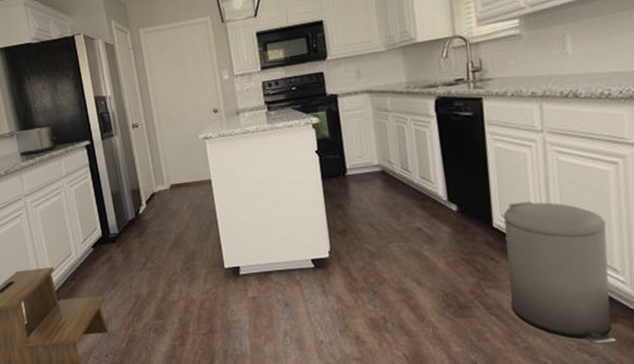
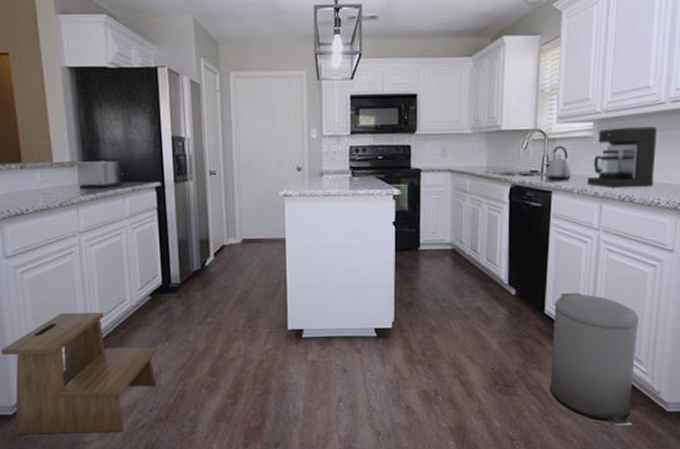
kettle: none [472,48,503,88] -> present [545,145,572,182]
coffee maker: none [521,13,601,87] -> present [587,126,657,189]

